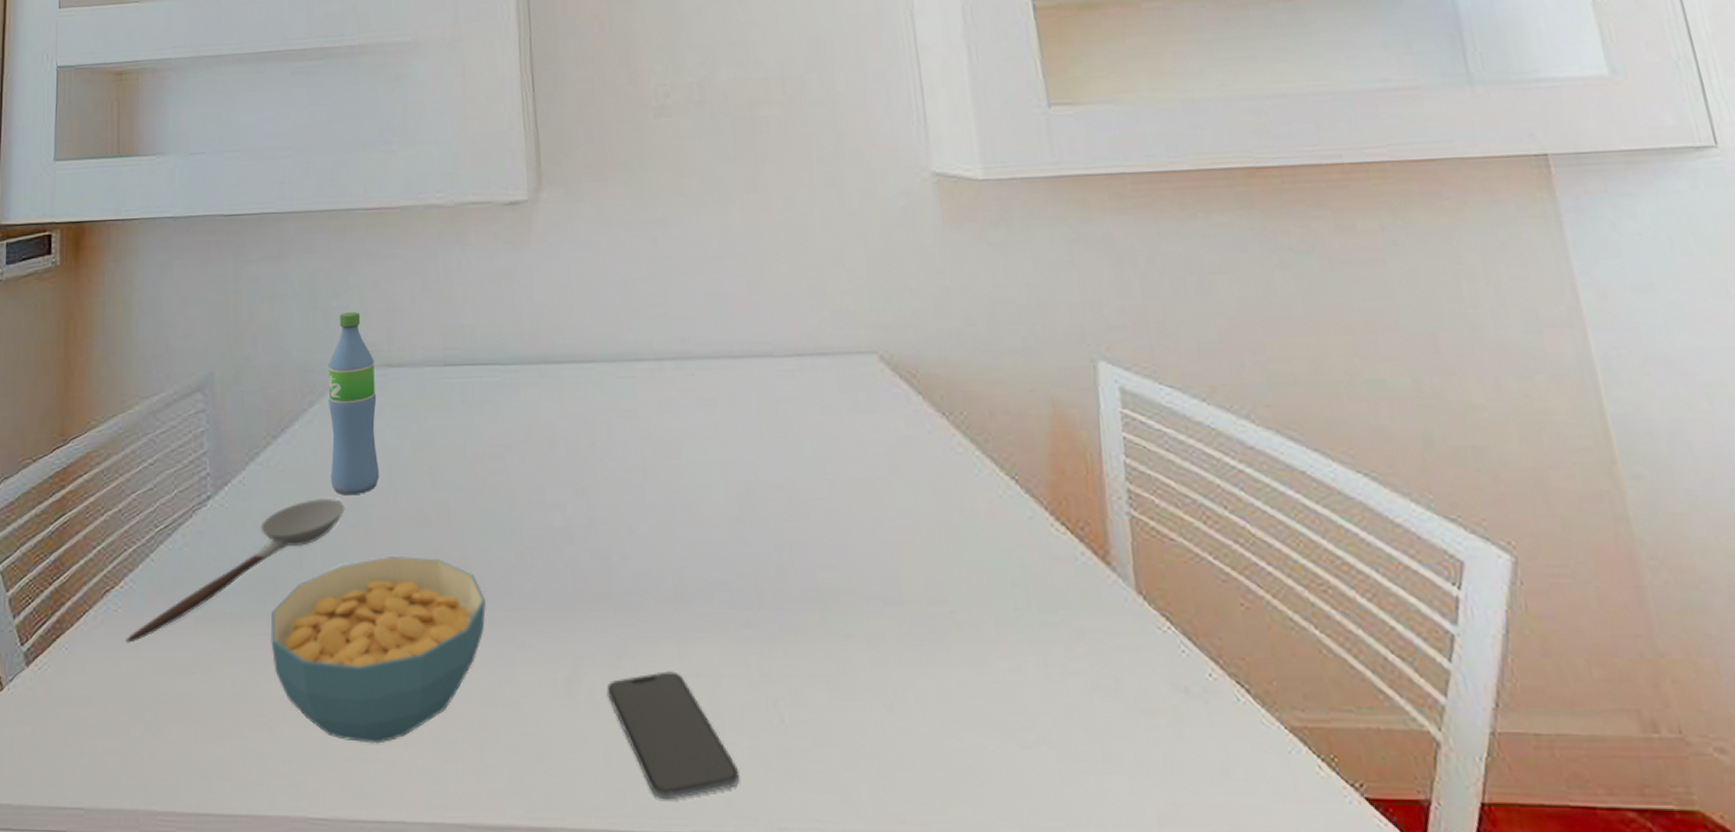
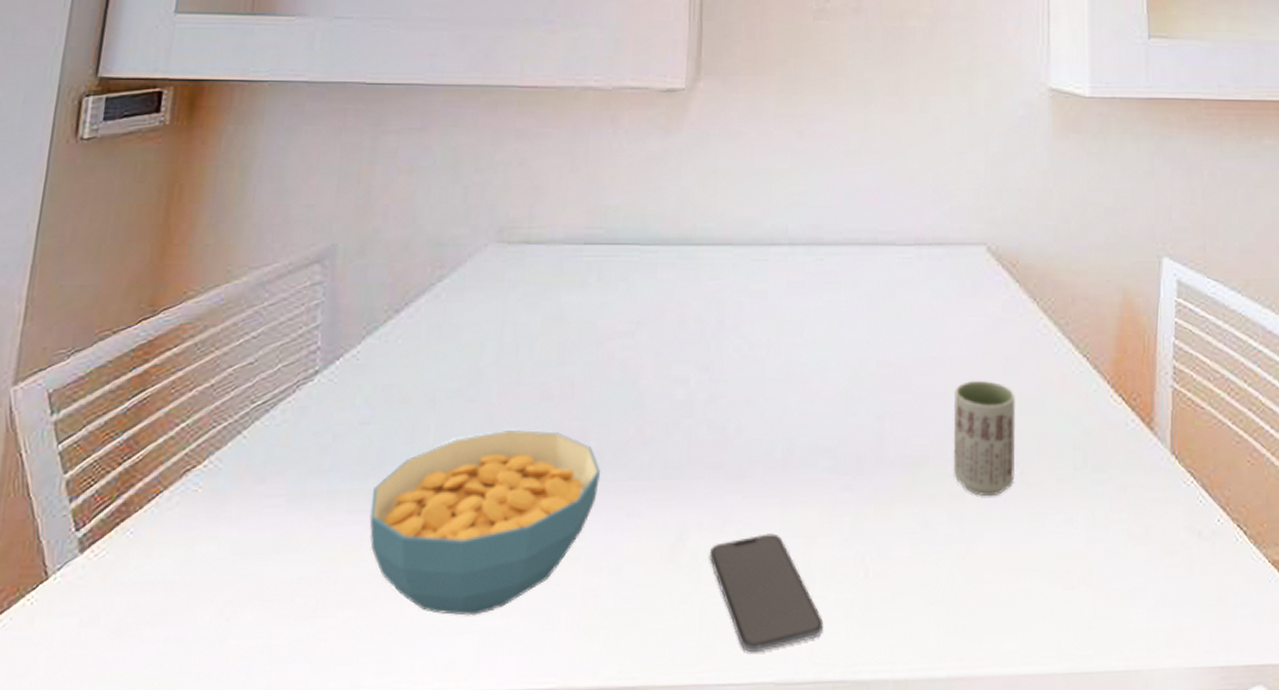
spoon: present [126,497,345,643] -> none [203,372,465,525]
water bottle: present [328,312,380,496] -> none [453,188,512,370]
cup: none [860,505,943,637] -> present [953,380,1016,496]

